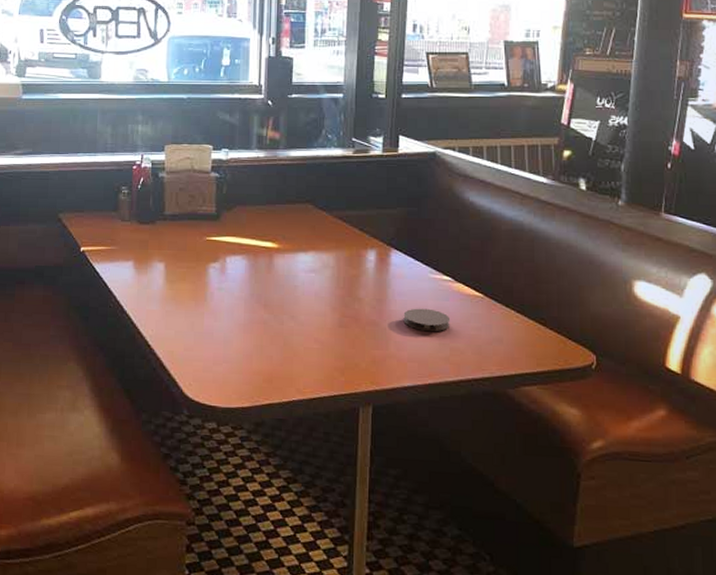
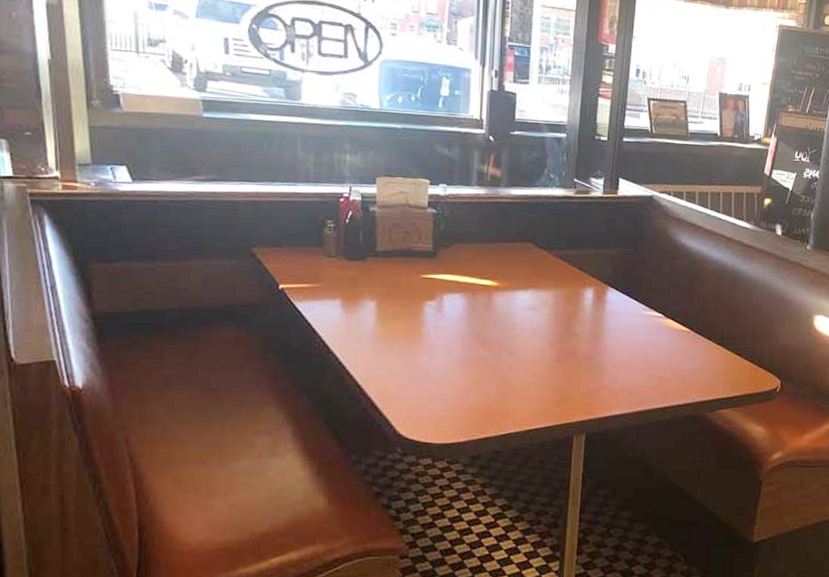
coaster: present [403,308,451,332] -> none [617,342,660,364]

